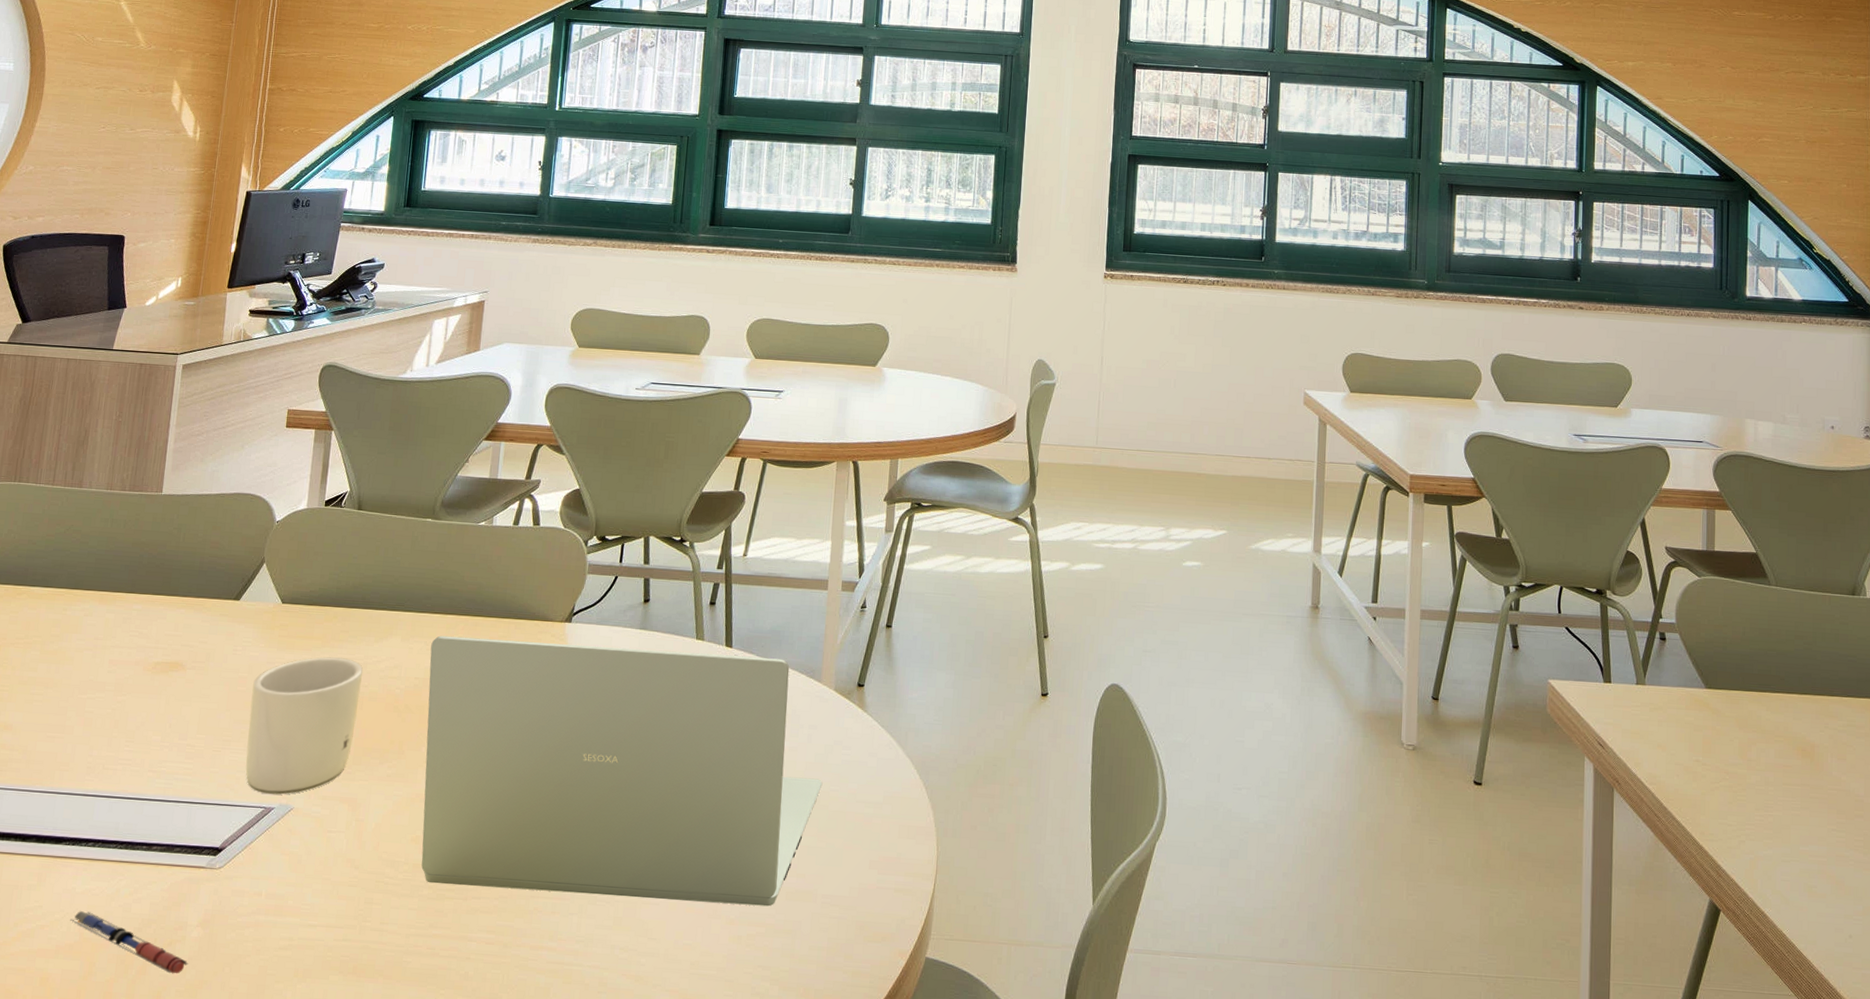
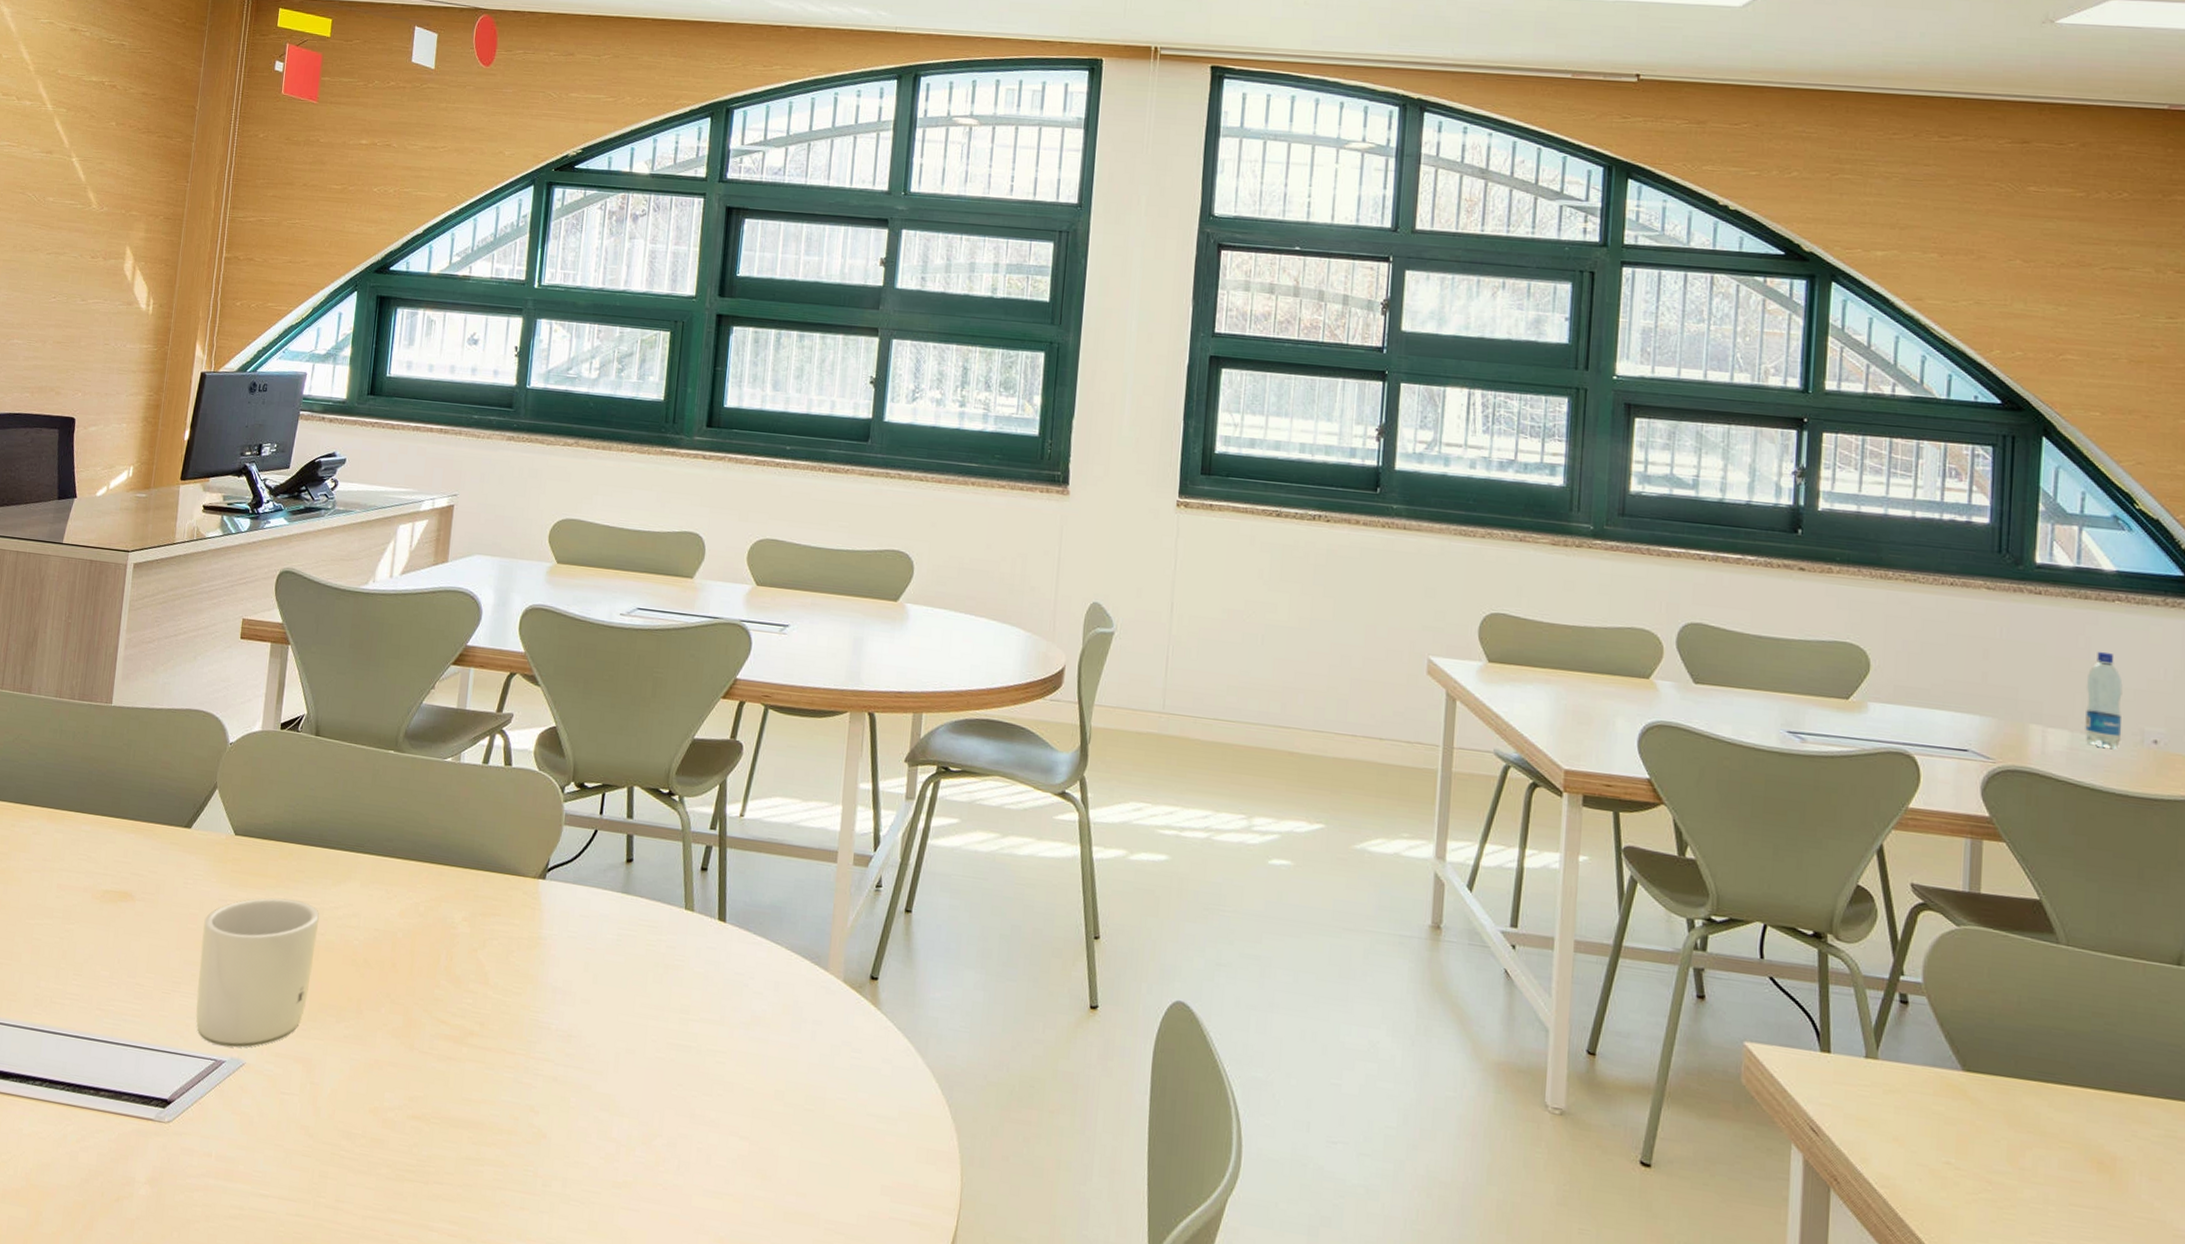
pen: present [70,911,189,974] -> none [17,1154,136,1233]
laptop: present [421,635,823,907] -> none [379,883,828,1227]
bottle: none [1784,361,1809,435] -> present [2085,651,2123,750]

